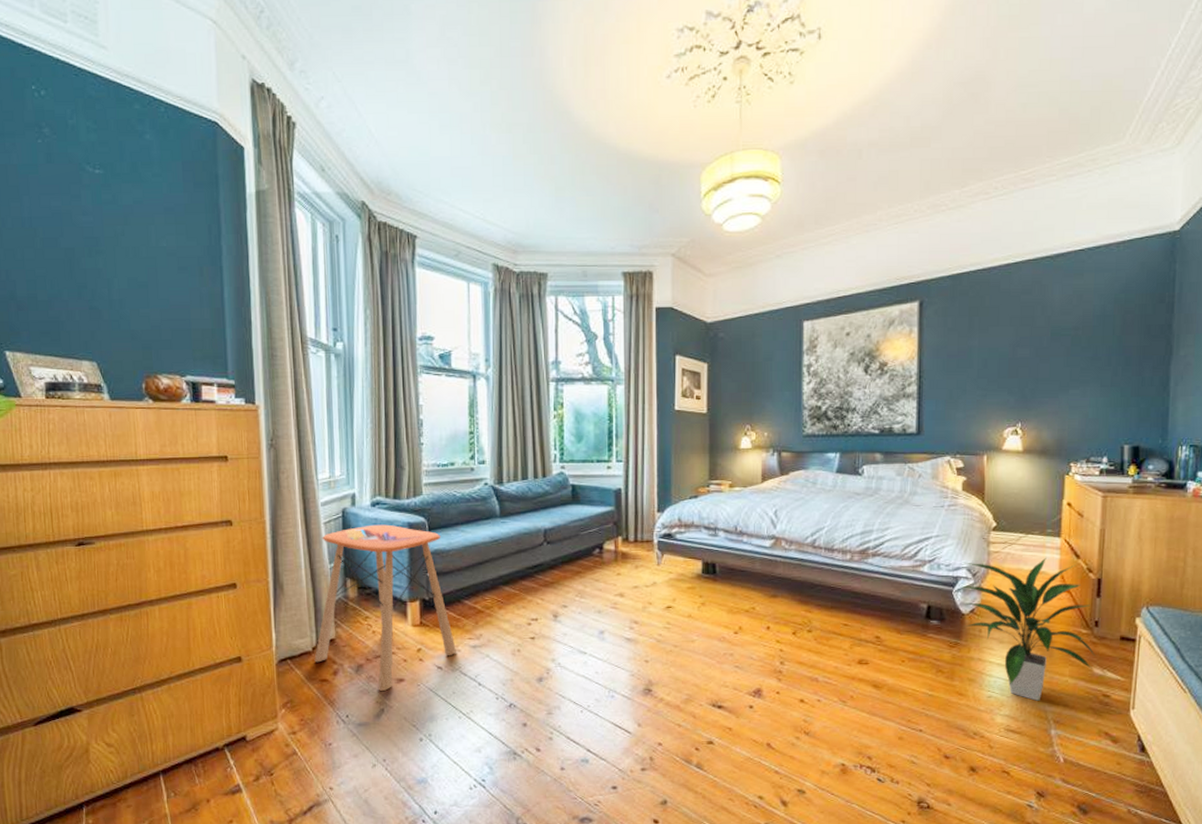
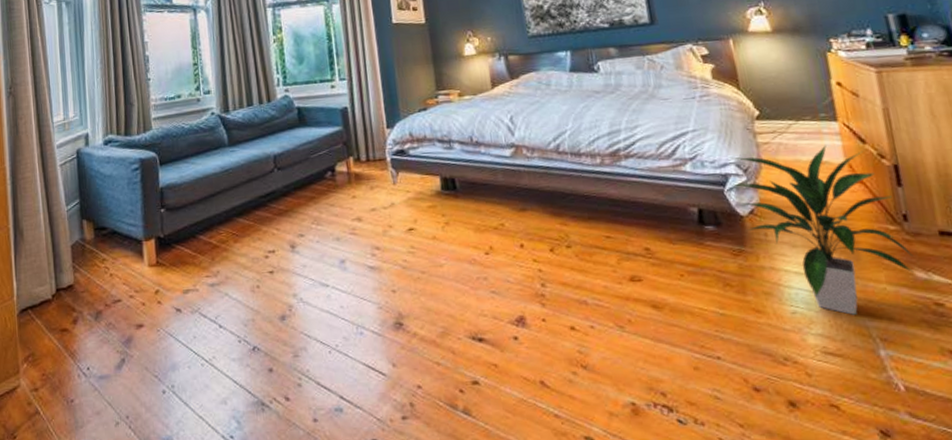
side table: present [314,524,457,691] -> none [54,162,195,339]

